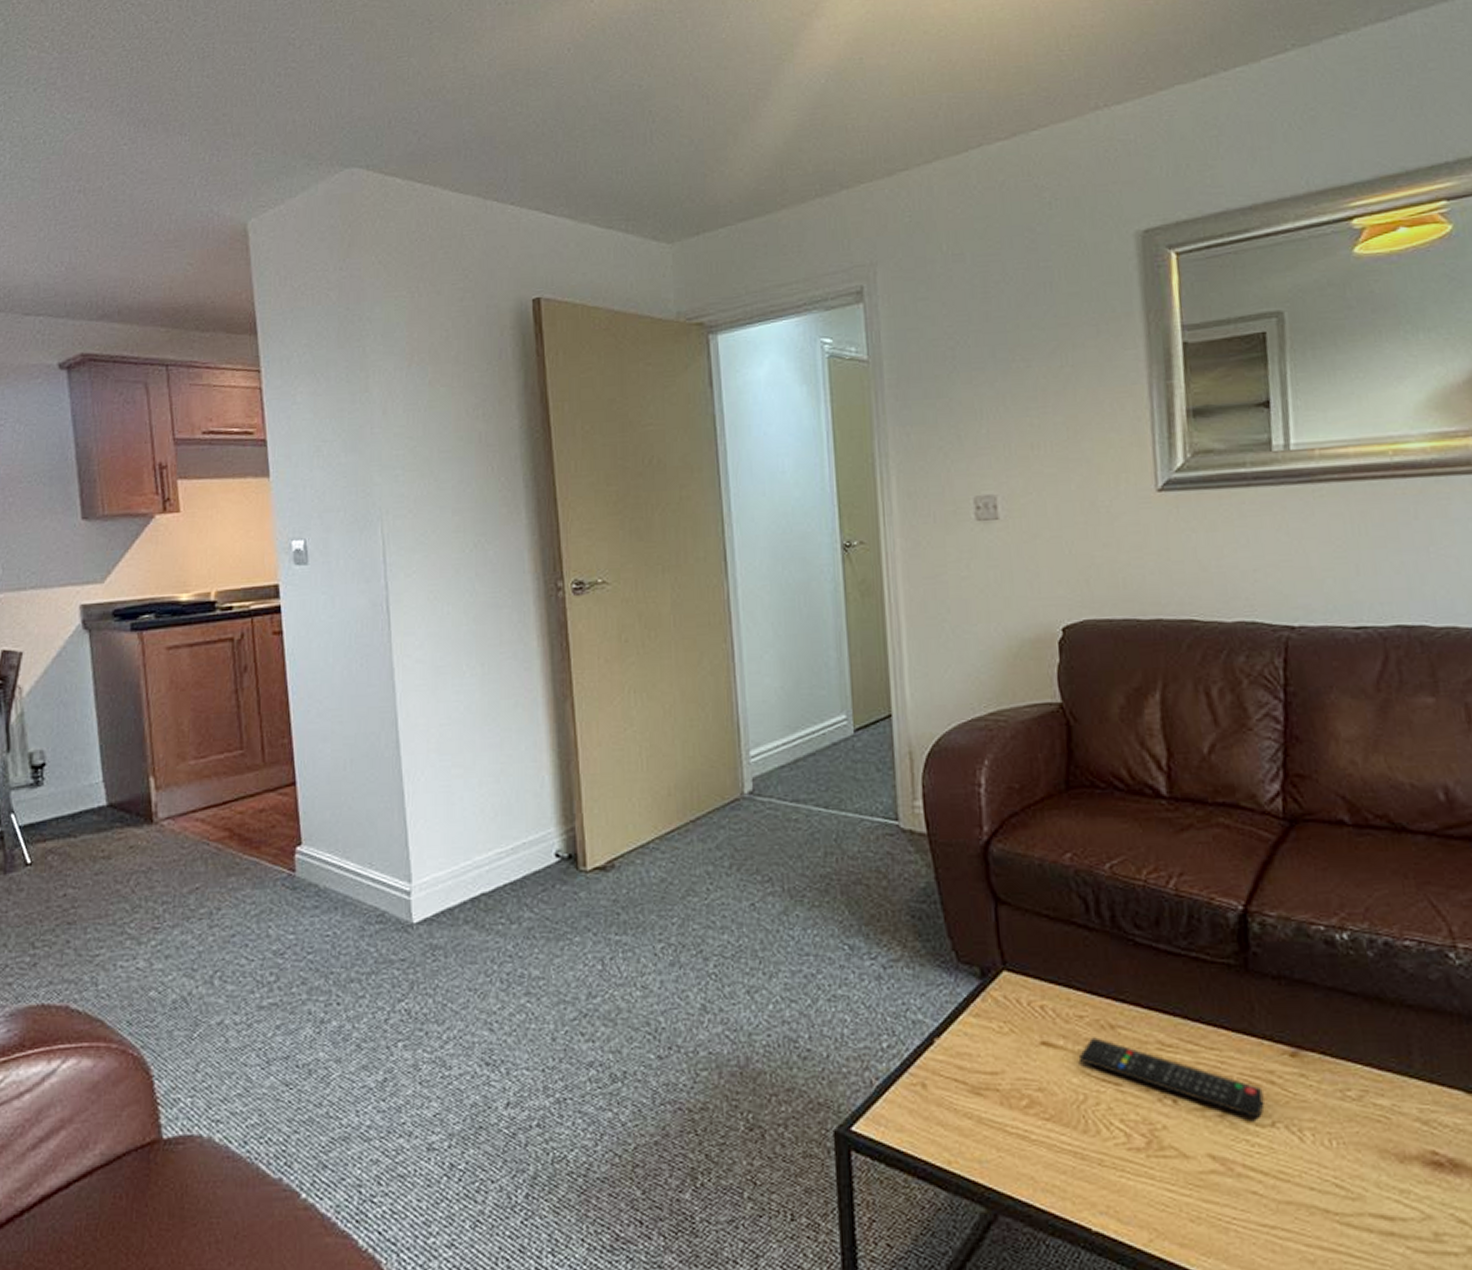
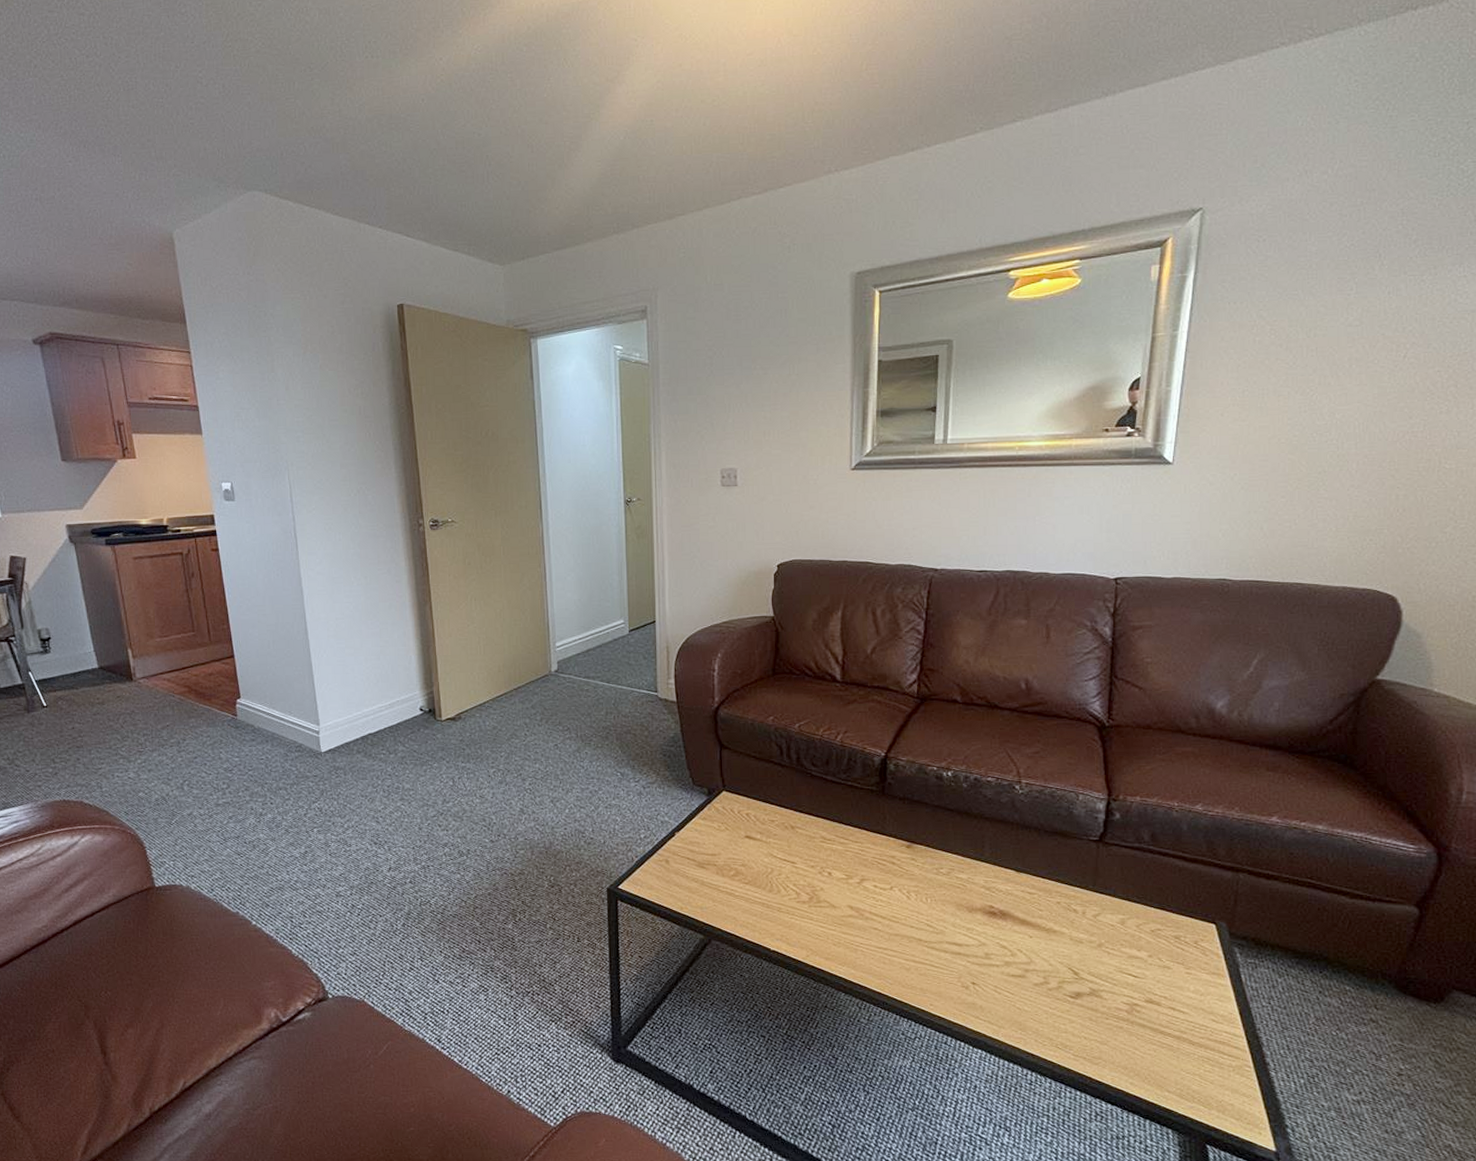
remote control: present [1078,1037,1264,1118] -> none [769,834,887,884]

